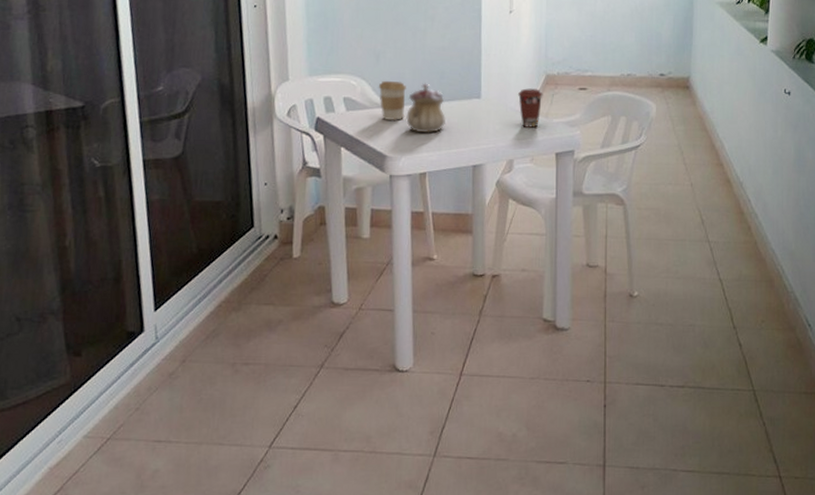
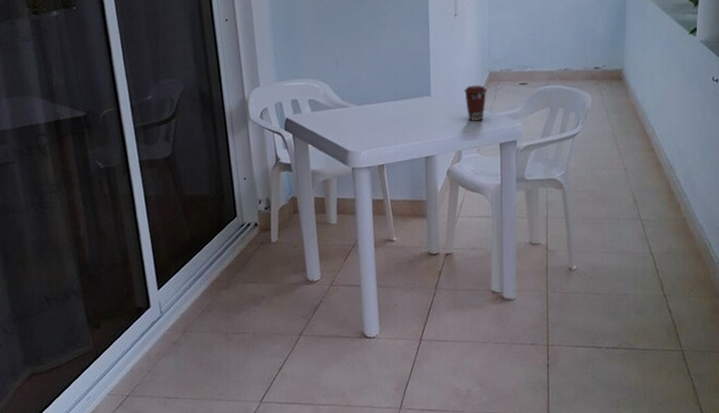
coffee cup: present [378,80,406,120] -> none [338,83,363,119]
teapot: present [406,83,445,134] -> none [365,84,399,130]

